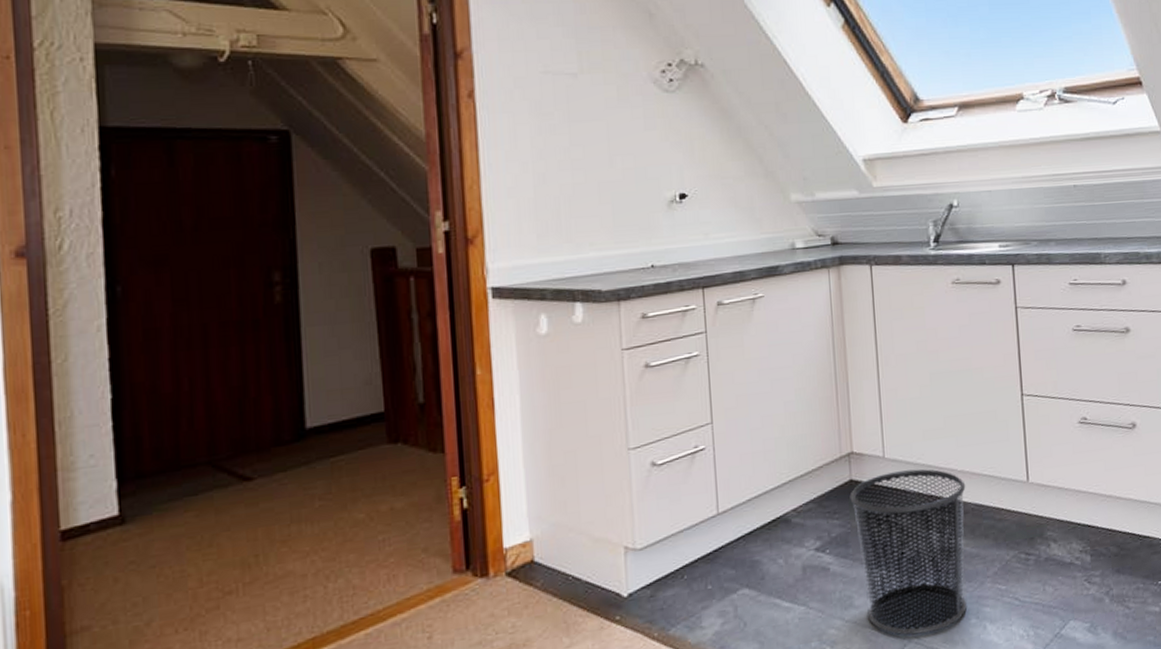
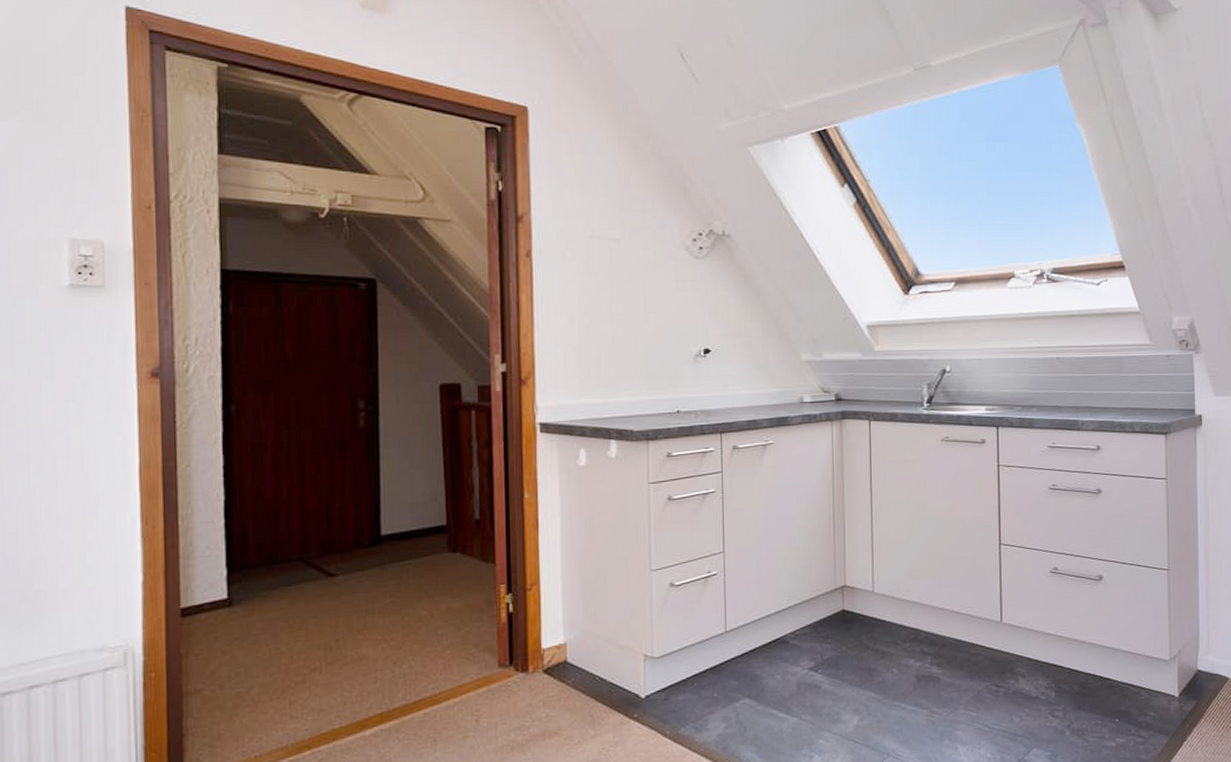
trash can: present [850,469,967,636] -> none [841,604,945,751]

